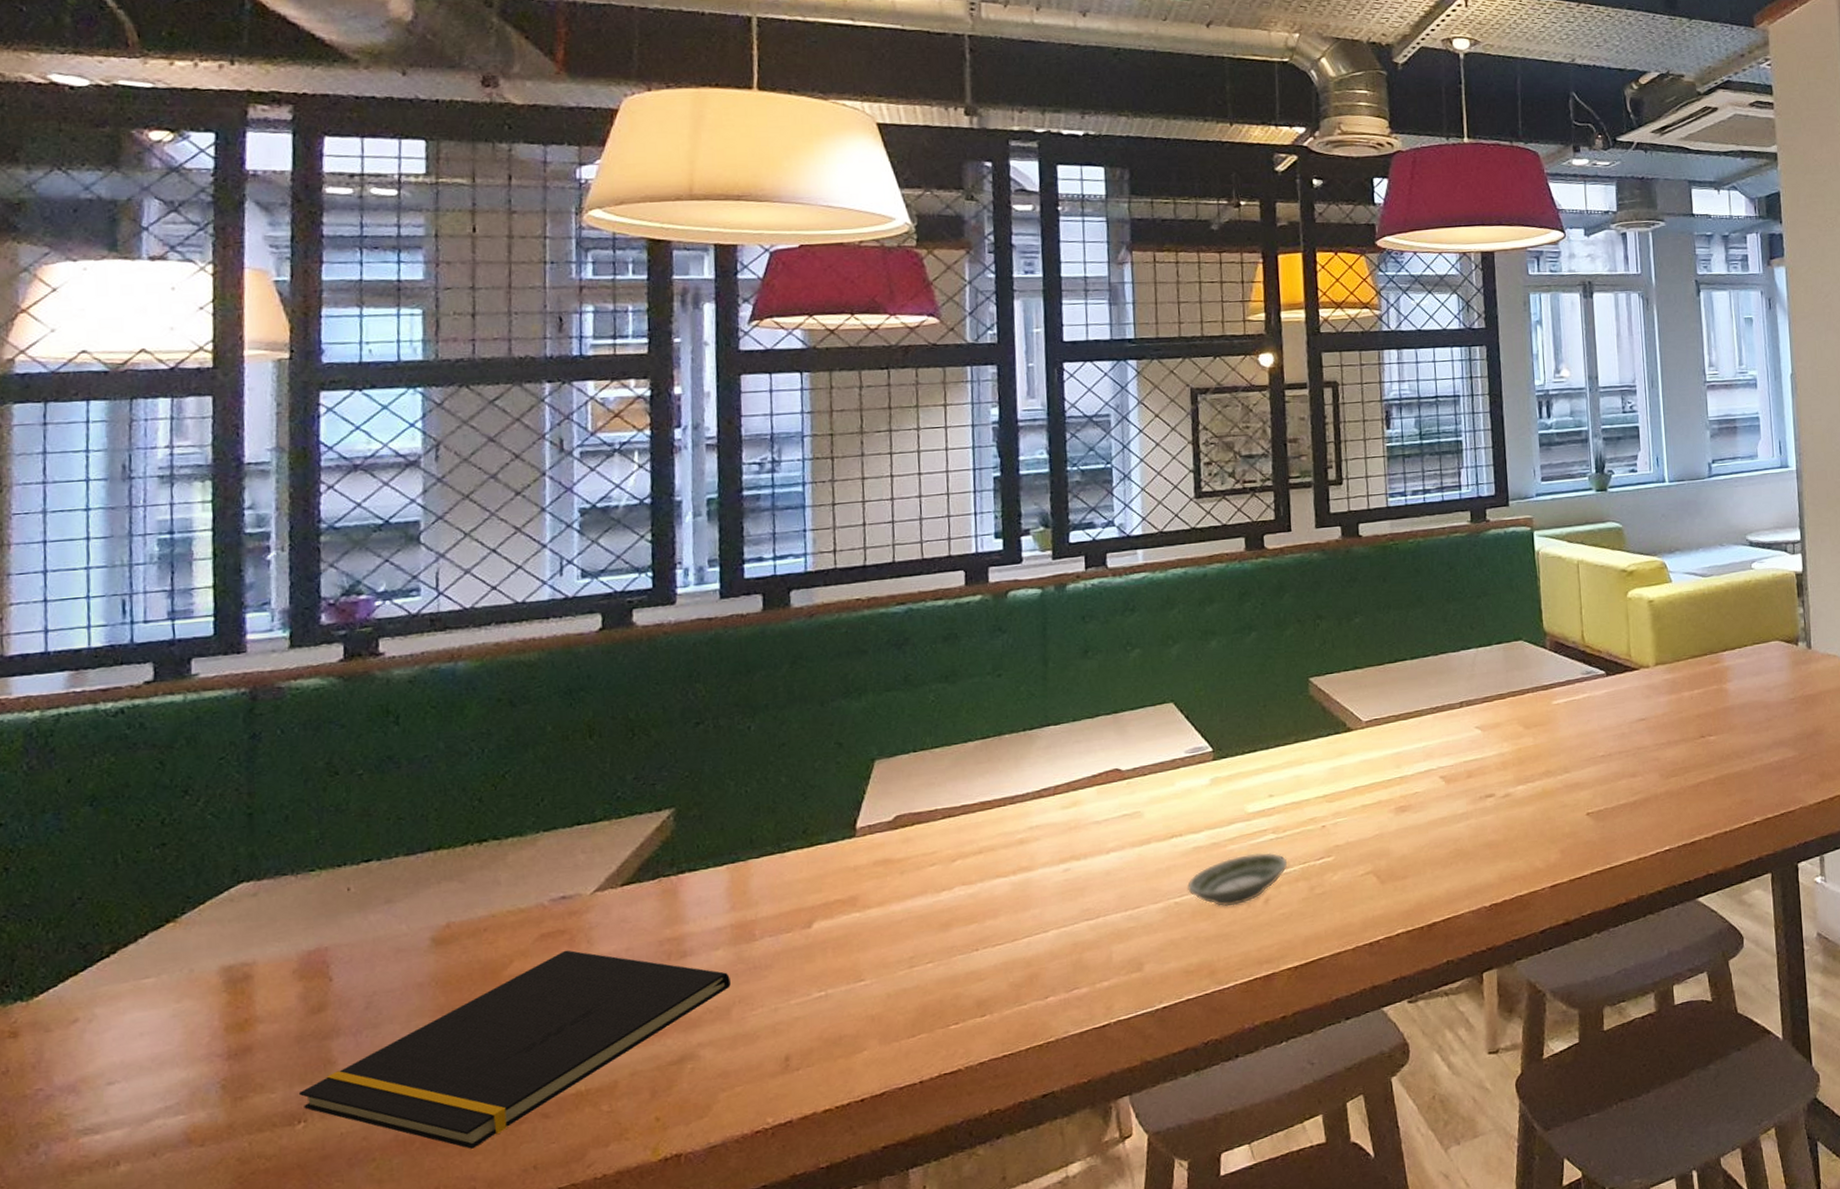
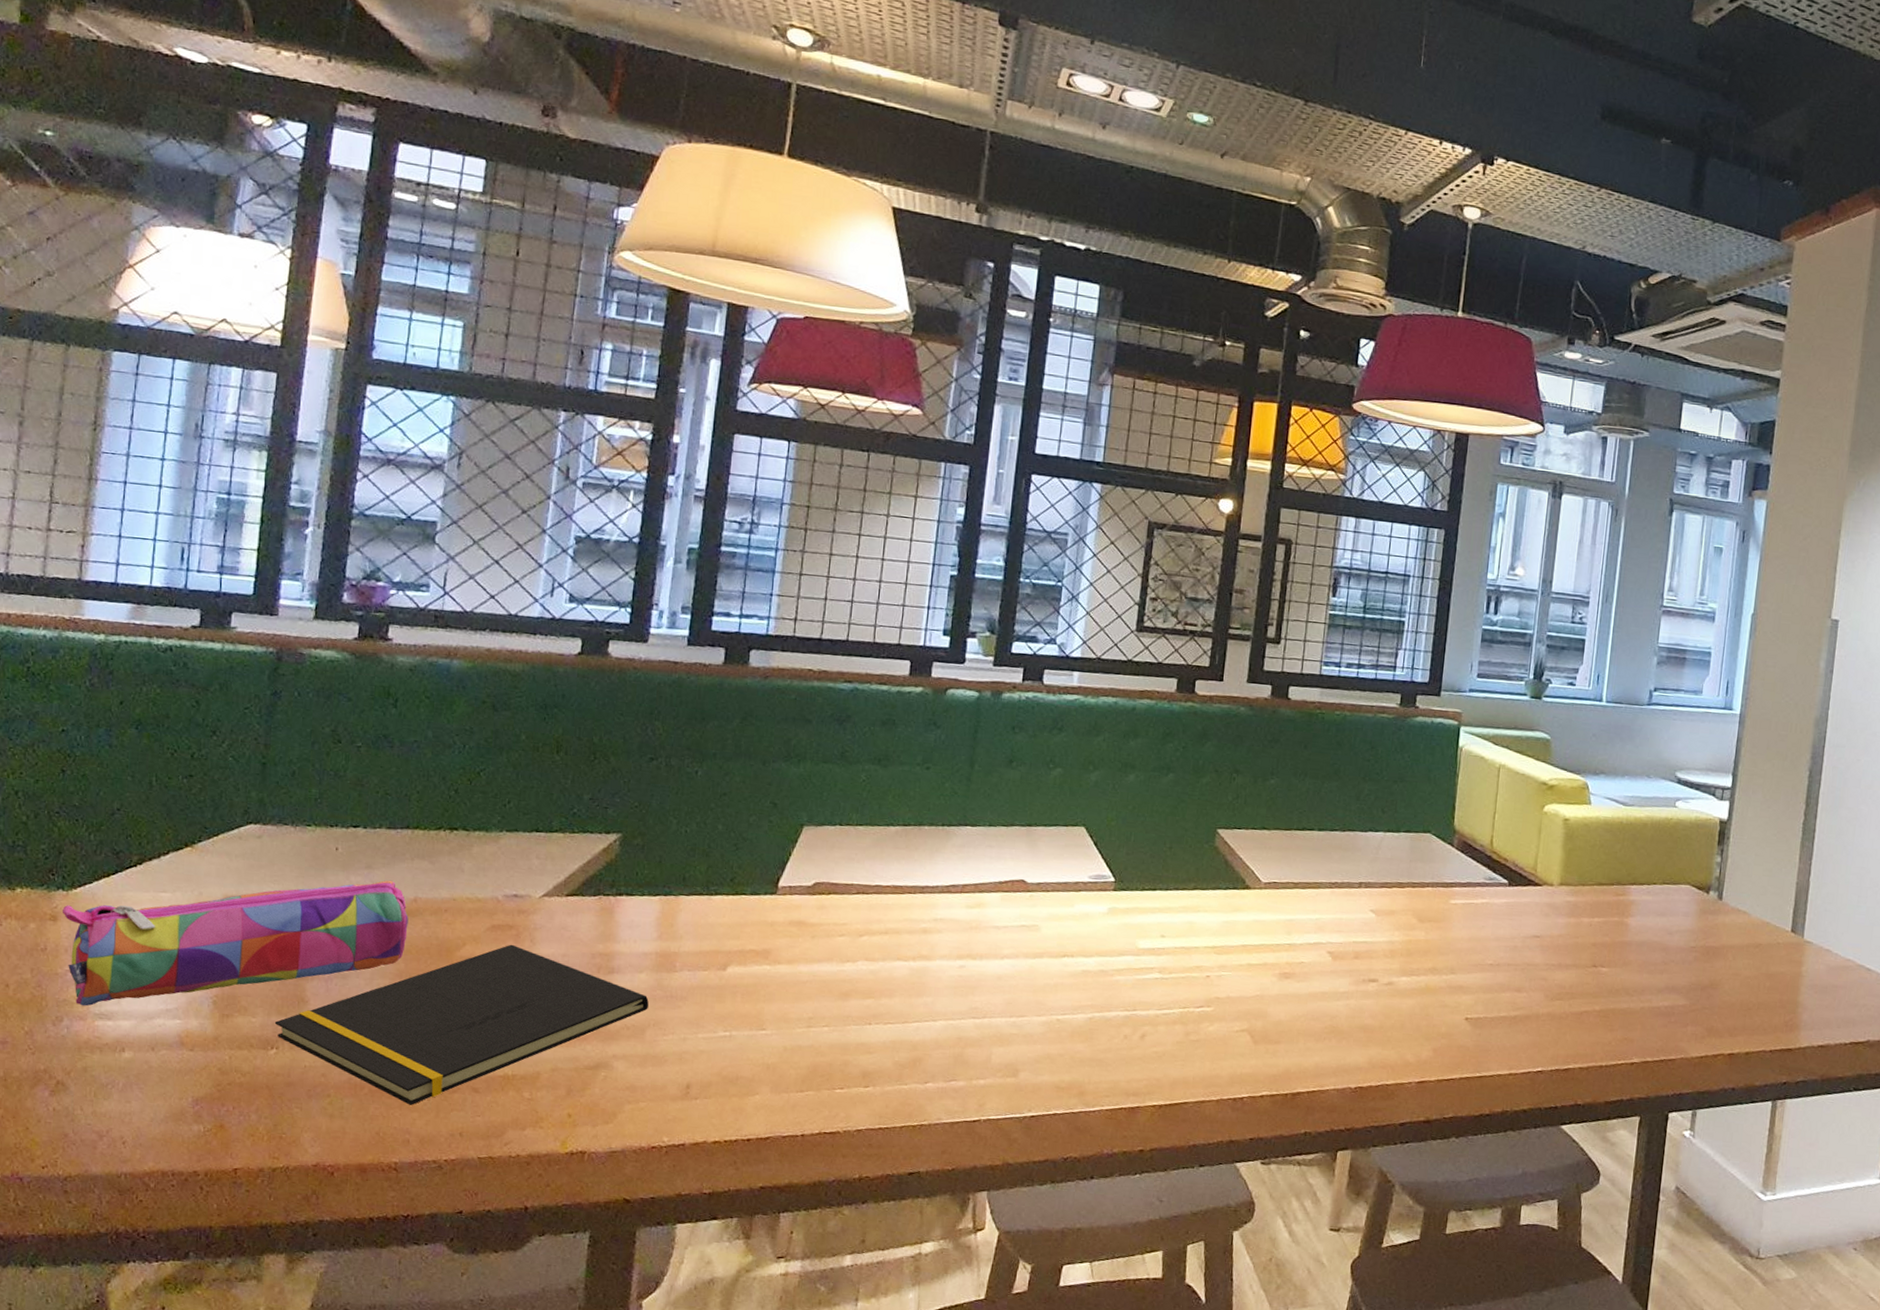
pencil case: none [24,910,444,1126] -> present [63,880,409,1006]
saucer: present [1187,852,1288,907] -> none [1071,987,1169,1035]

